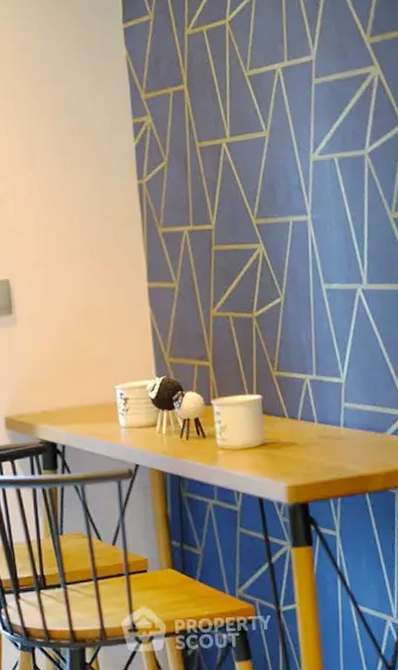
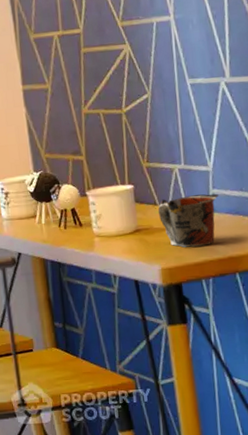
mug: none [286,407,350,464] -> present [158,194,218,248]

